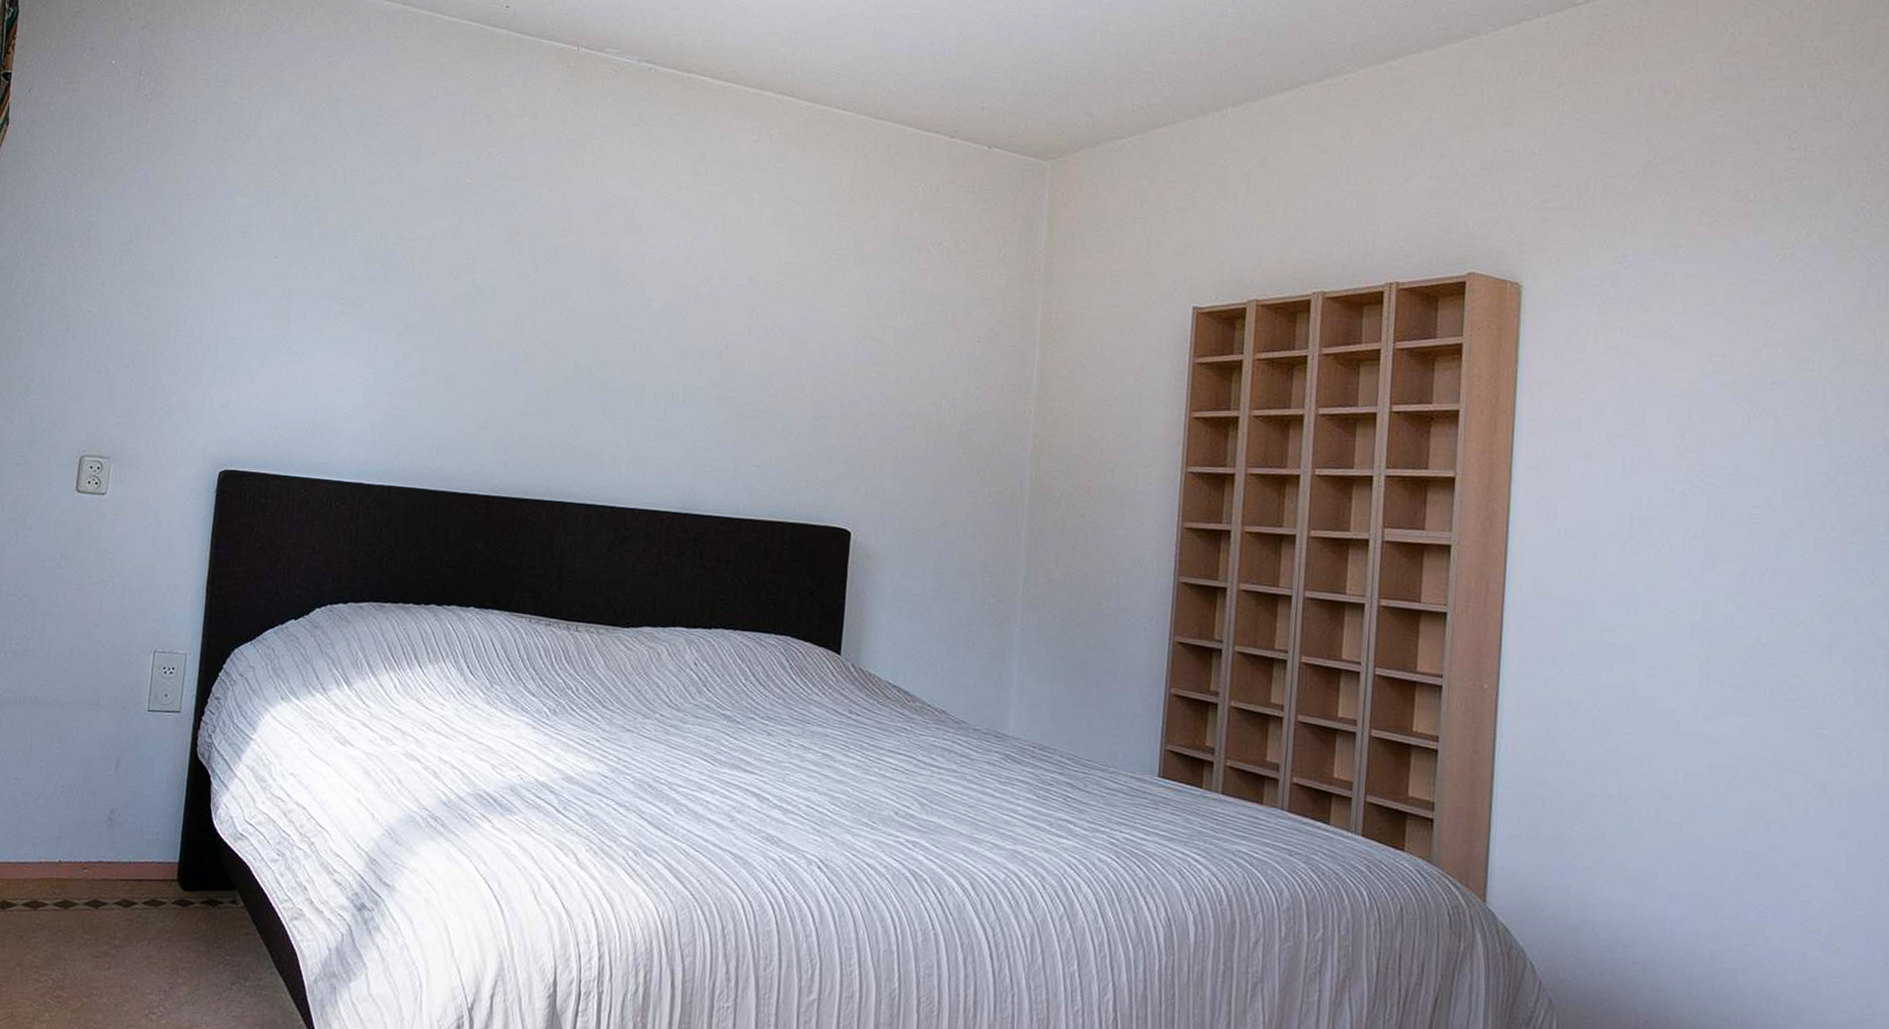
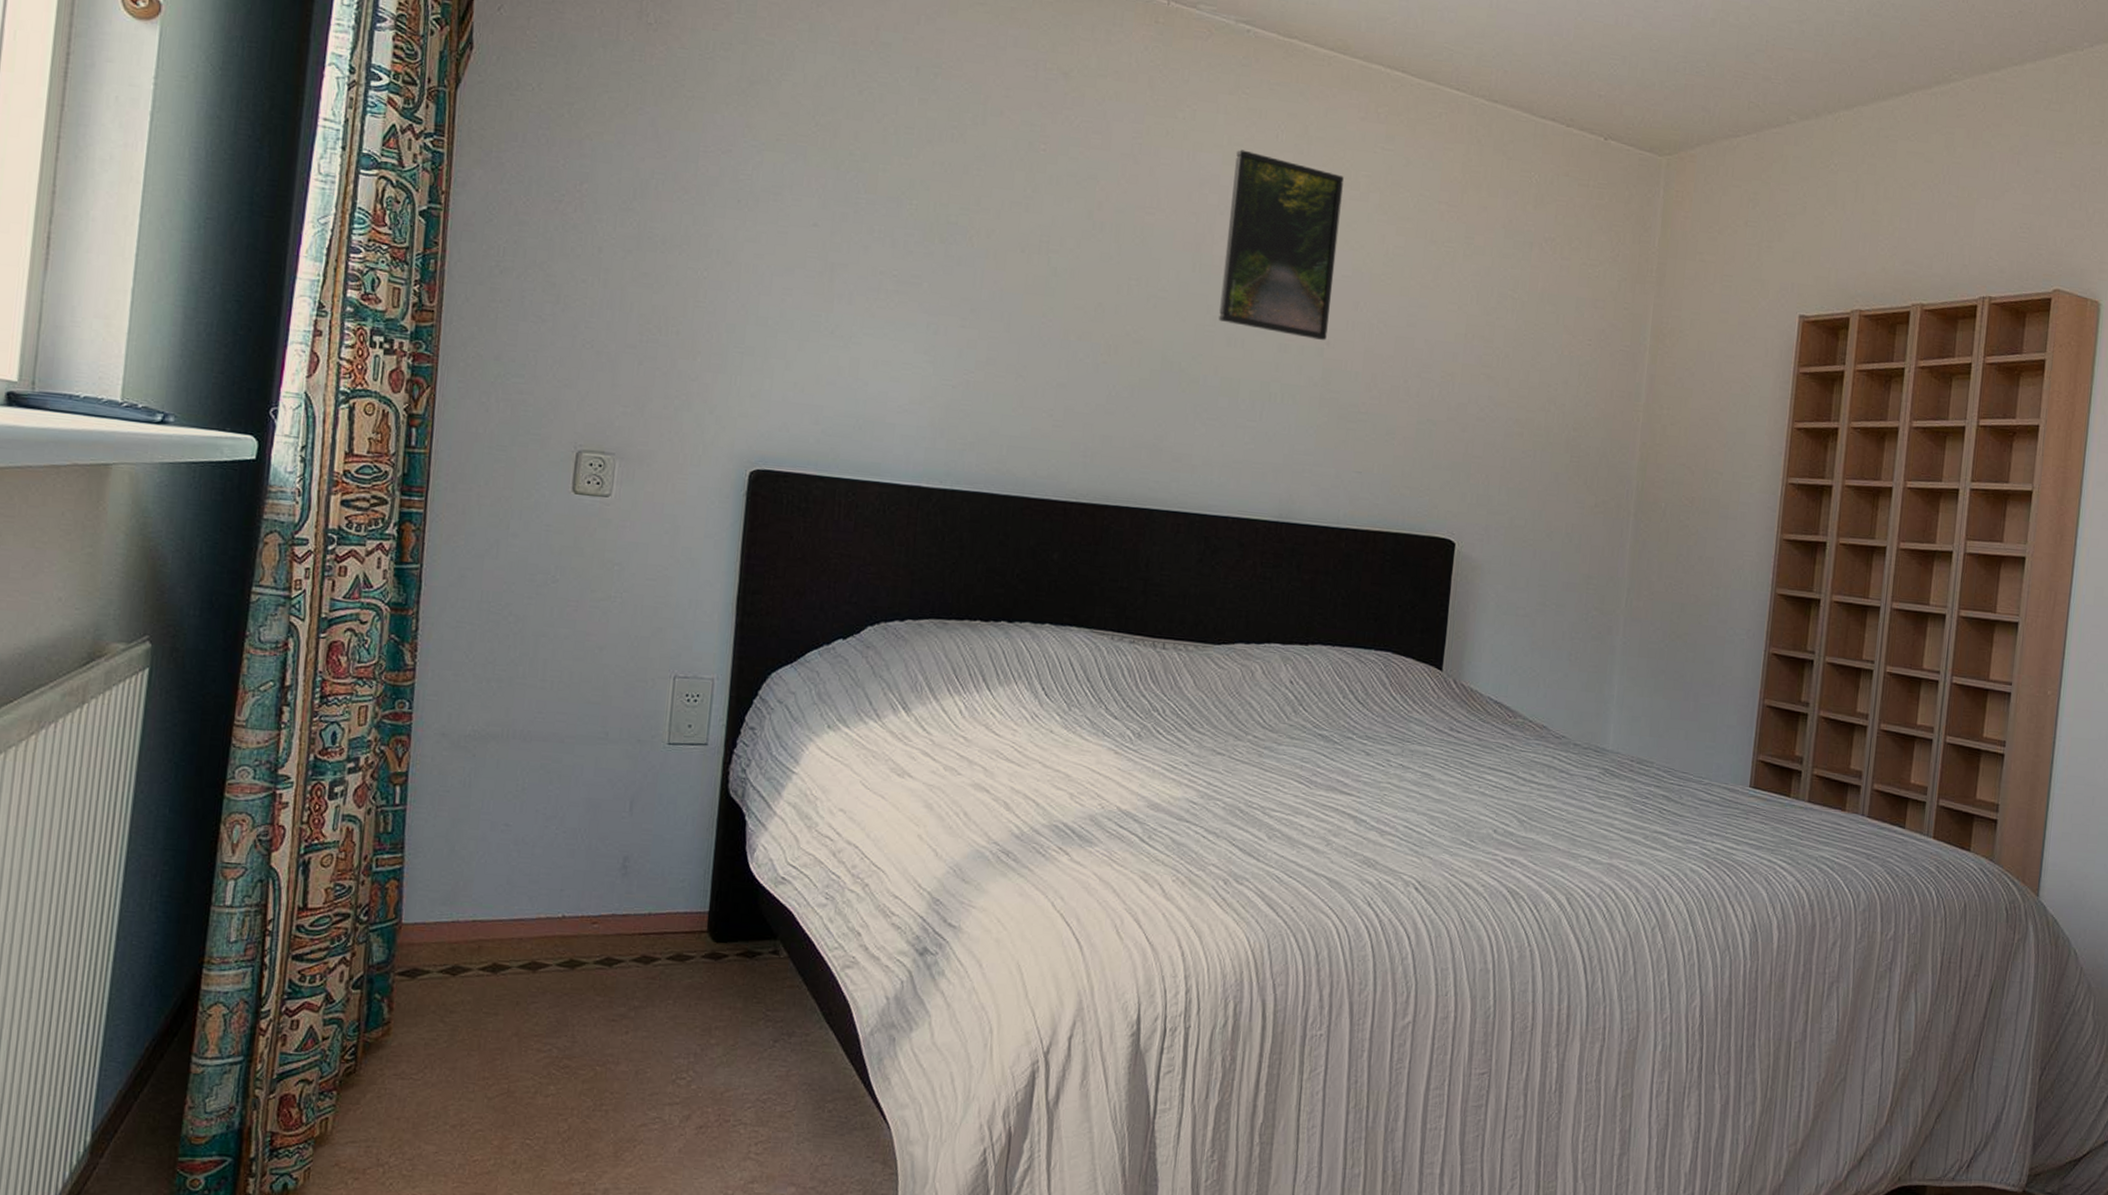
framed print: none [625,174,739,344] -> present [1219,149,1344,340]

